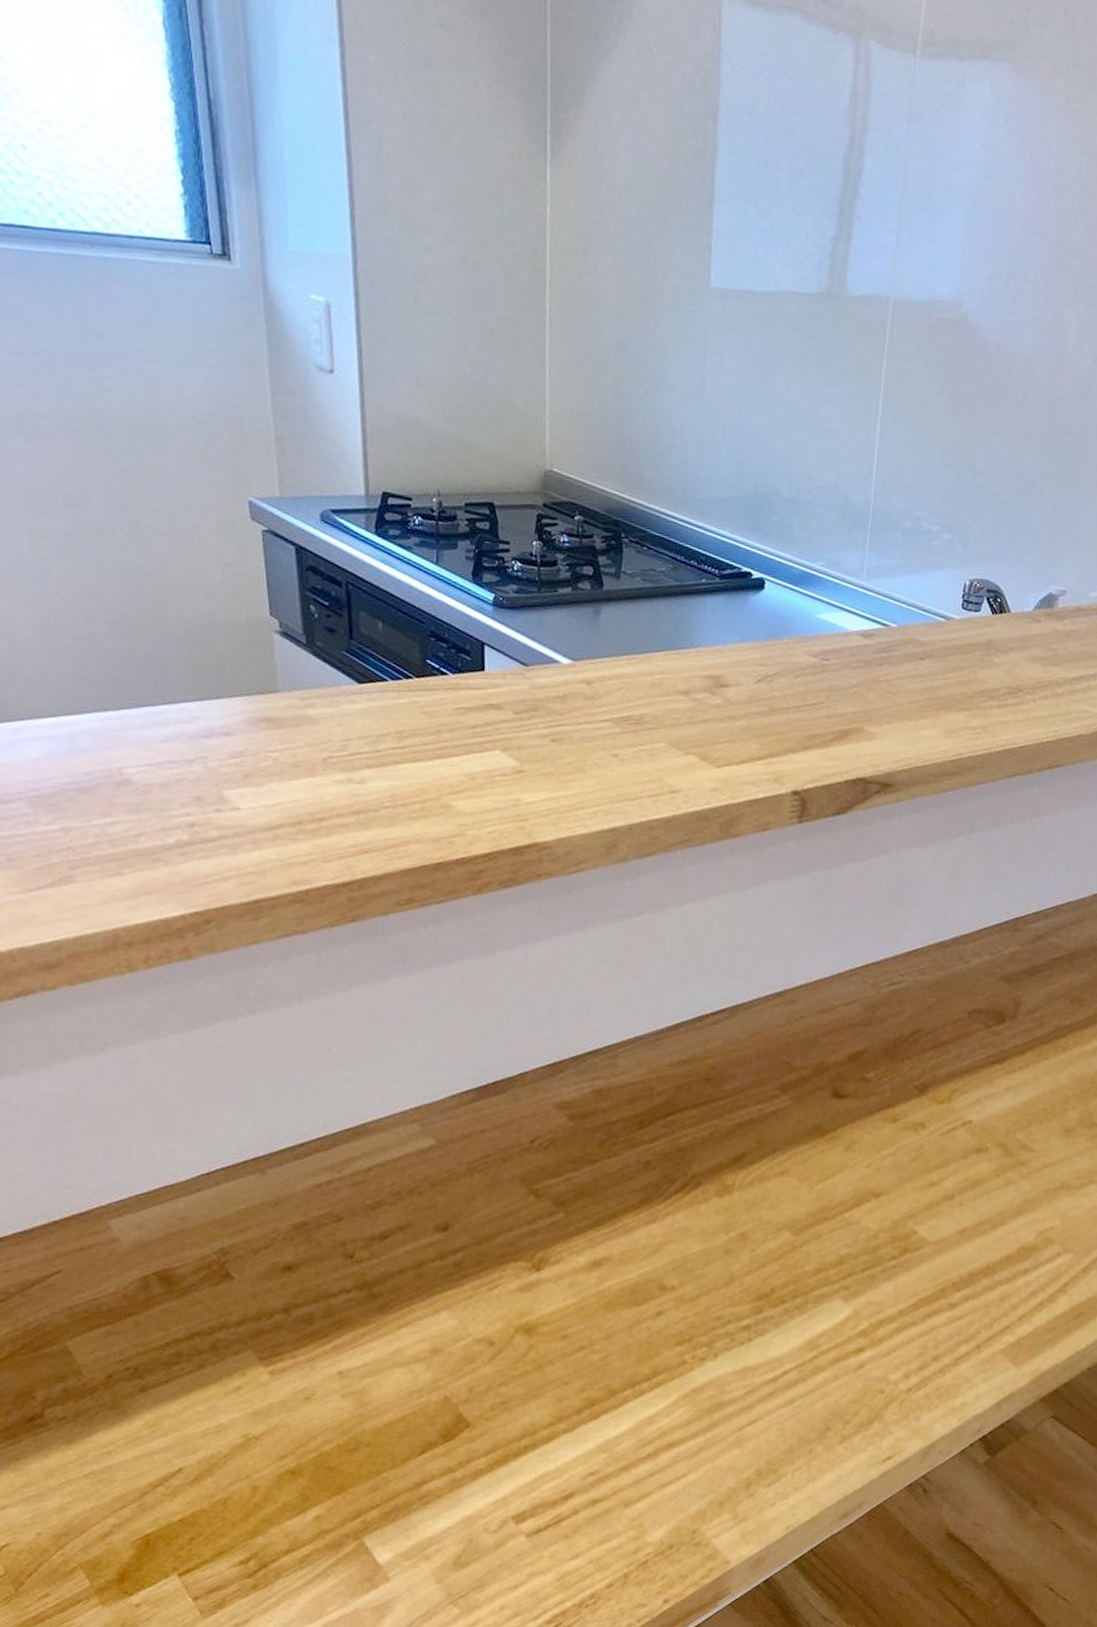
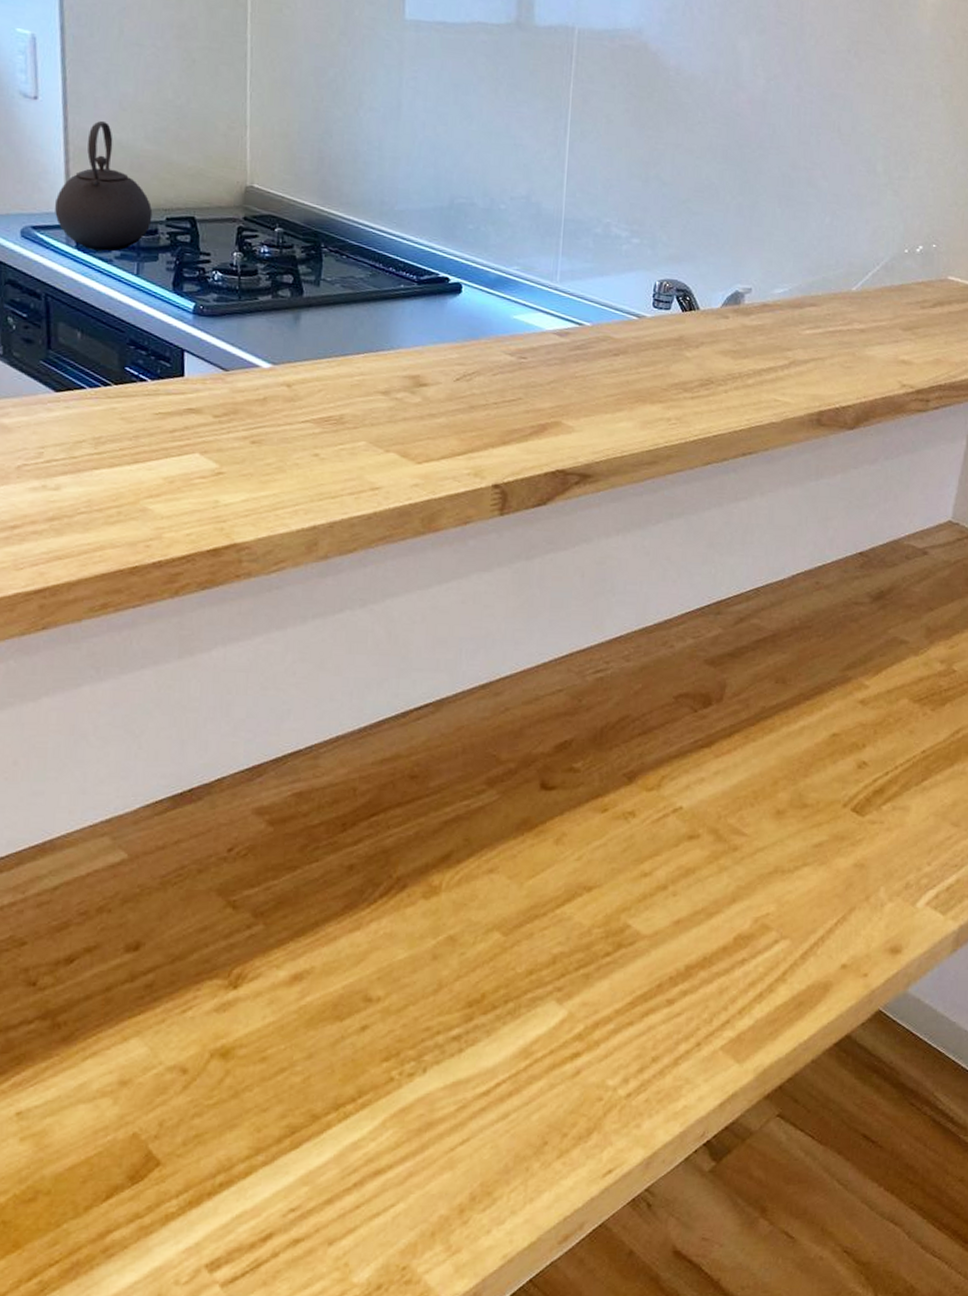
kettle: none [354,397,451,538] -> present [55,120,153,252]

